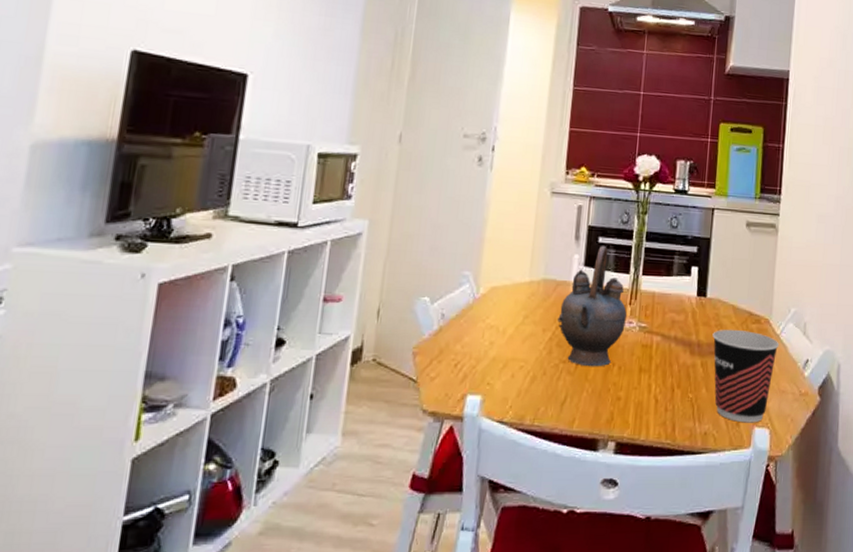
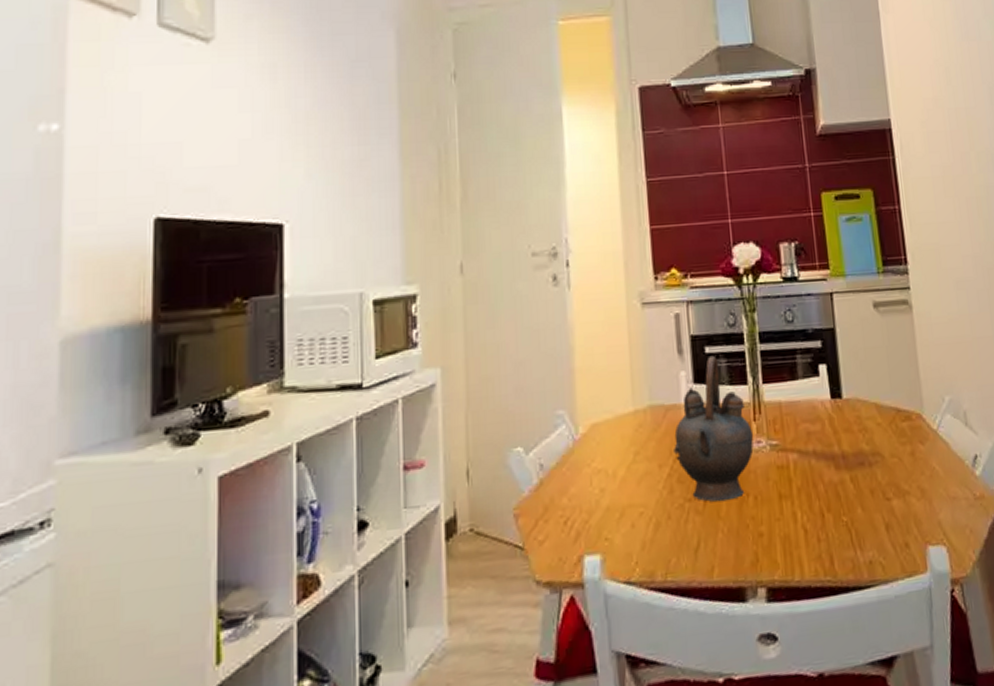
cup: present [712,329,779,423] -> none [857,431,939,543]

